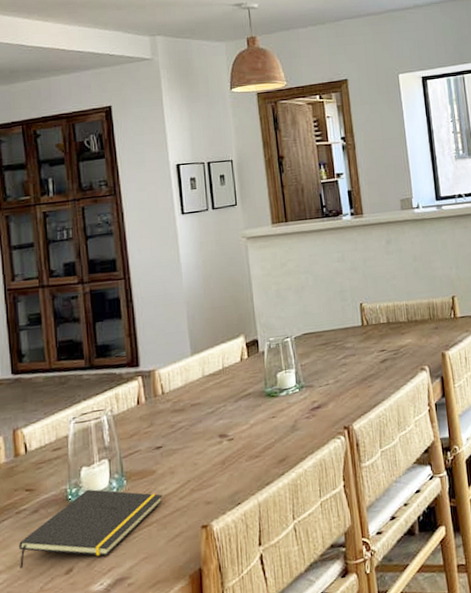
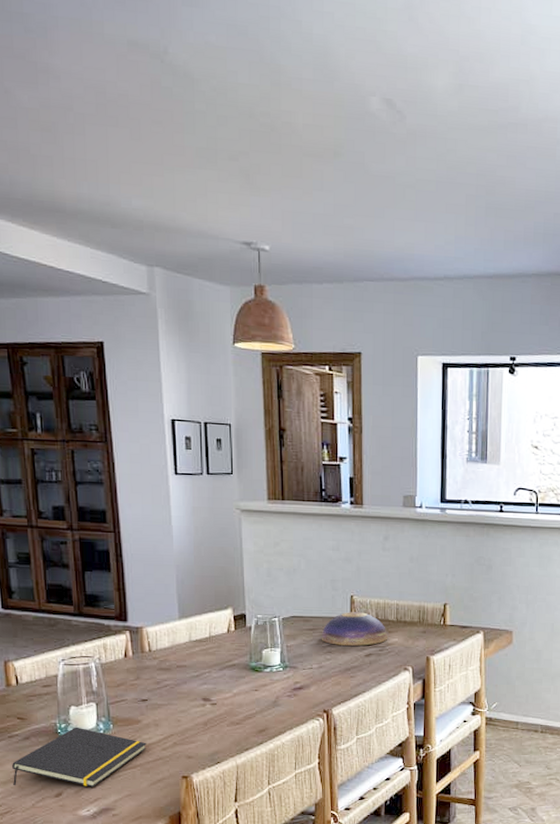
decorative bowl: none [334,318,402,356] -> present [321,612,388,646]

